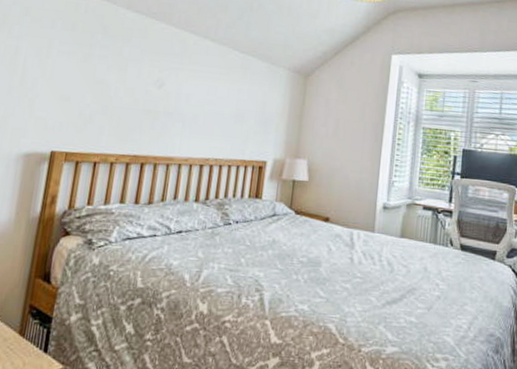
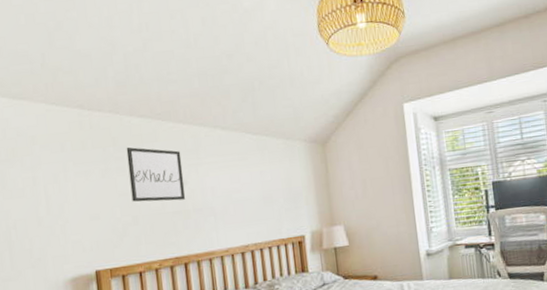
wall art: none [106,37,166,100] -> present [126,147,186,202]

